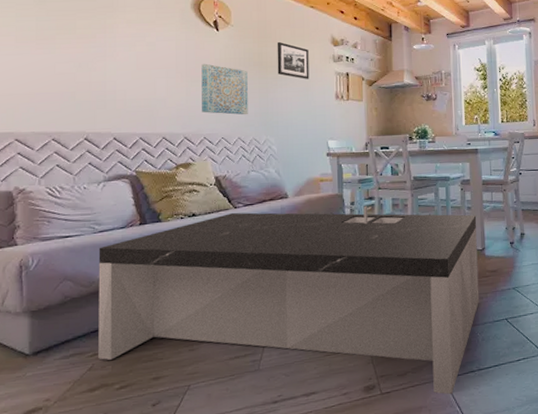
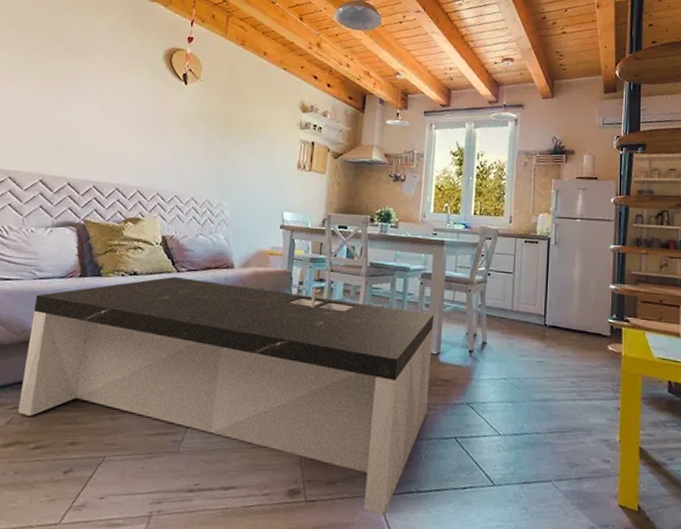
wall art: present [201,63,248,115] -> none [159,116,210,175]
picture frame: present [277,41,309,79] -> none [240,101,276,144]

